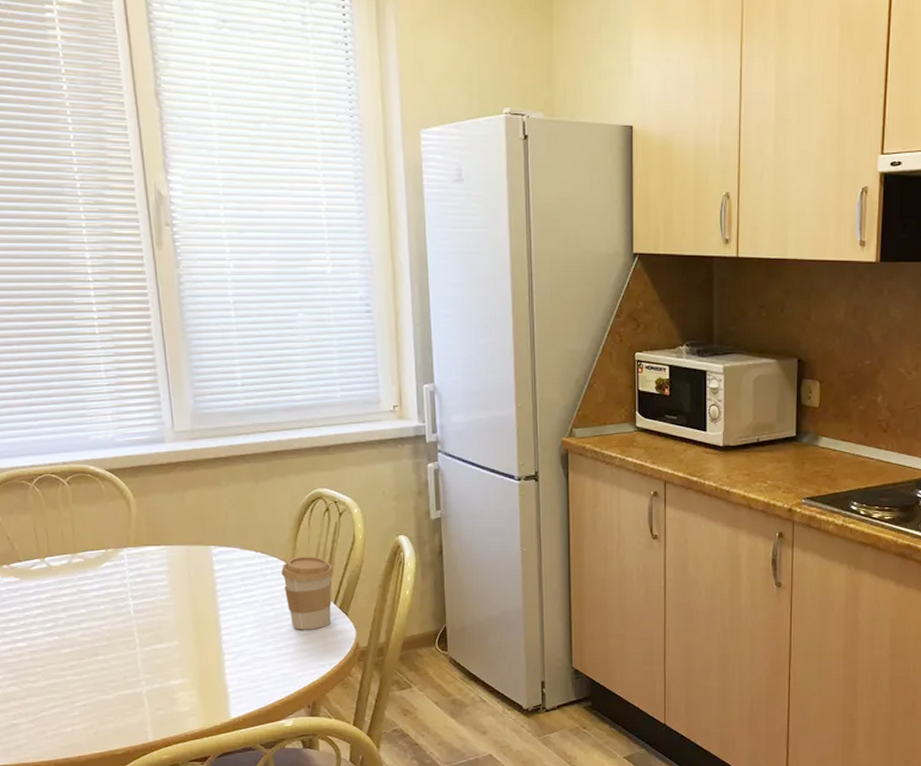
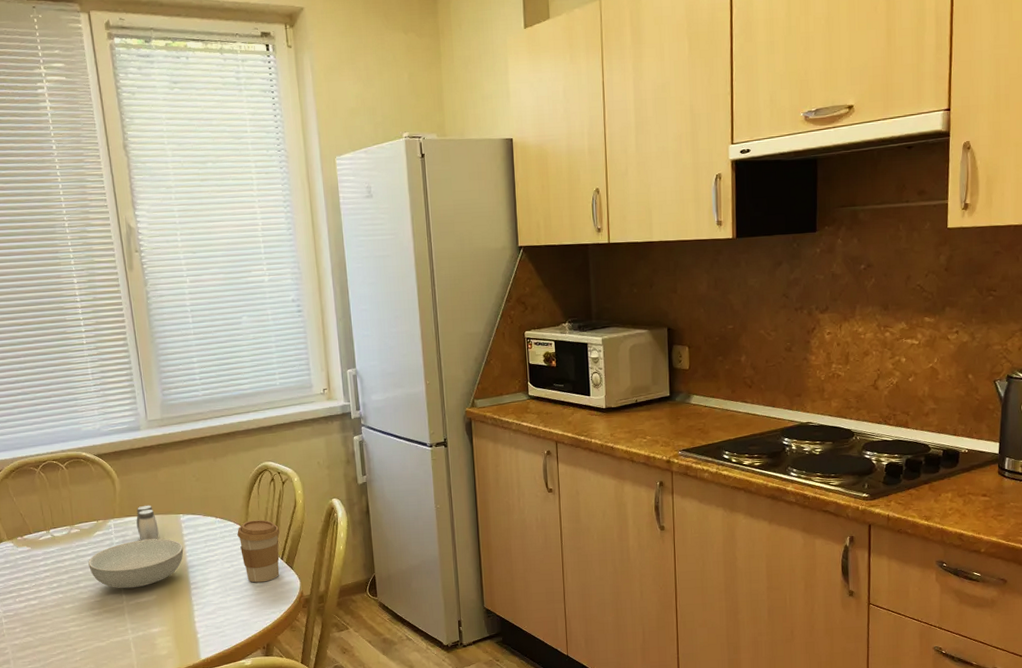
serving bowl: none [93,574,214,632] -> present [88,538,184,589]
salt and pepper shaker: none [156,533,184,575] -> present [136,505,159,541]

